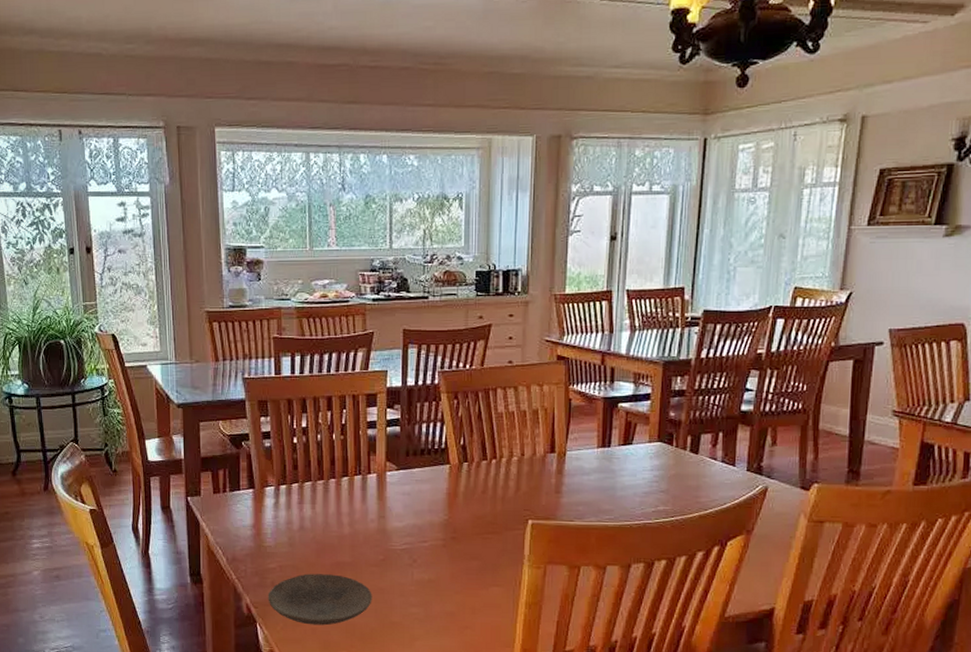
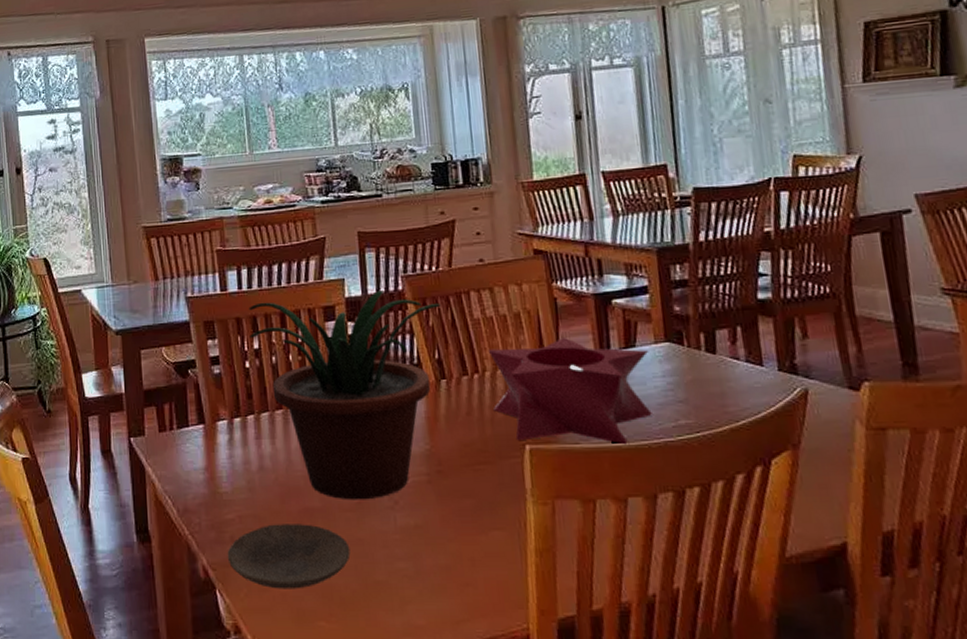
potted plant: none [298,382,470,558] -> present [249,289,441,500]
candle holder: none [506,433,642,524] -> present [488,338,652,445]

